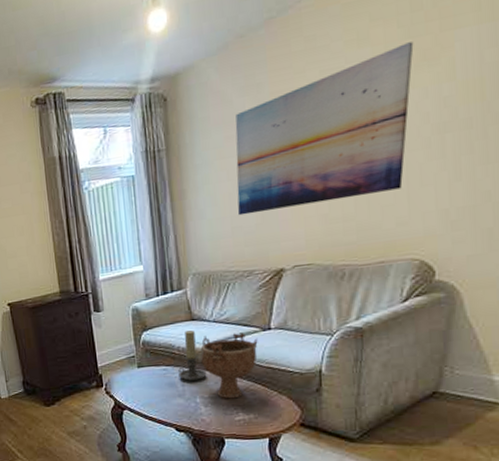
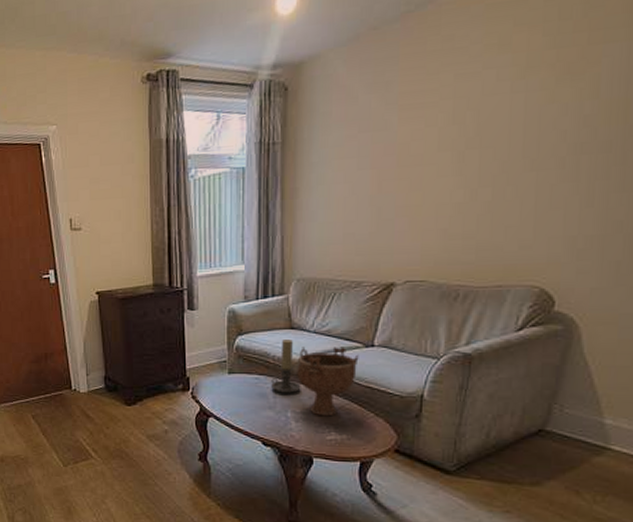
wall art: present [235,42,414,216] -> none [351,52,558,222]

